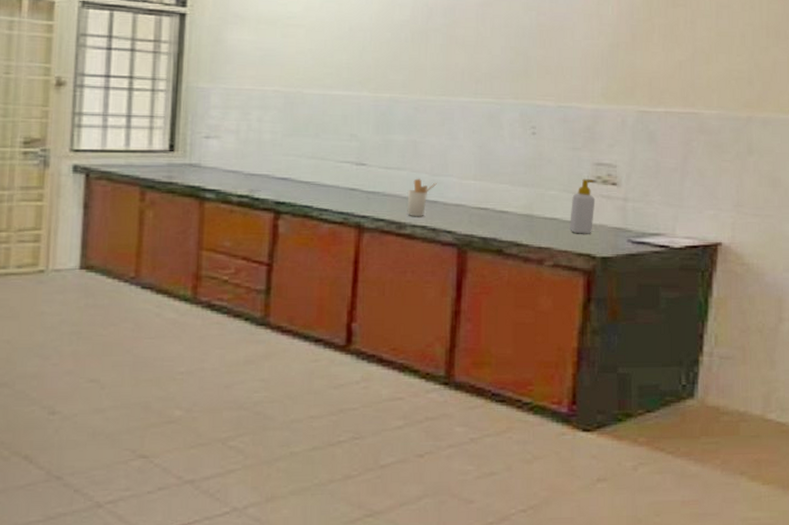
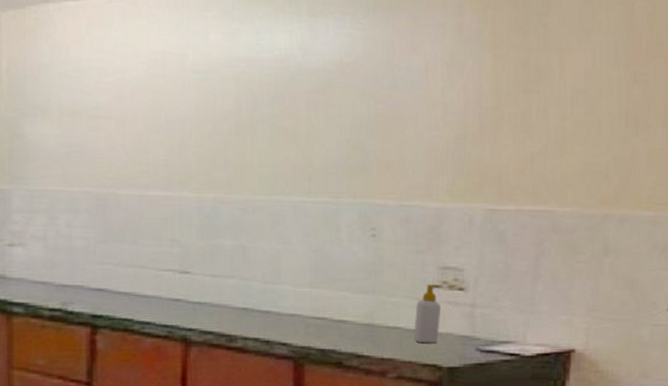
utensil holder: present [407,178,437,217] -> none [237,287,269,329]

